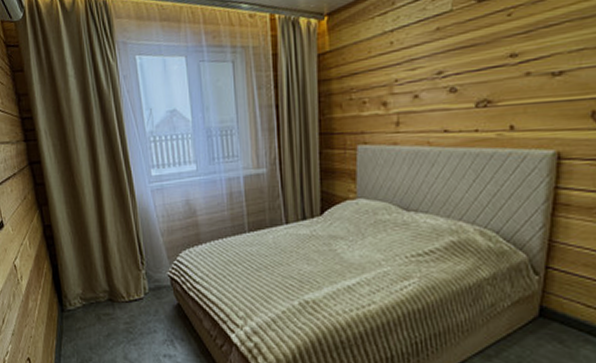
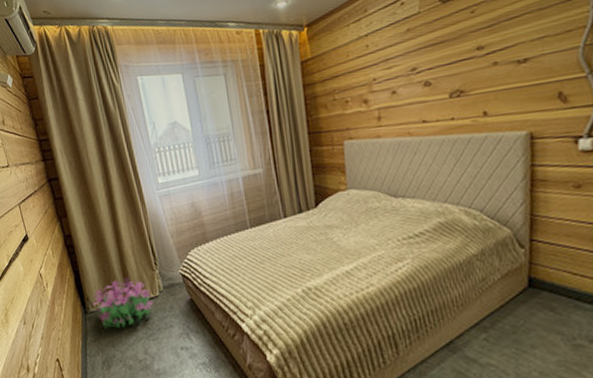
decorative plant: none [70,276,137,329] -> present [92,277,153,328]

